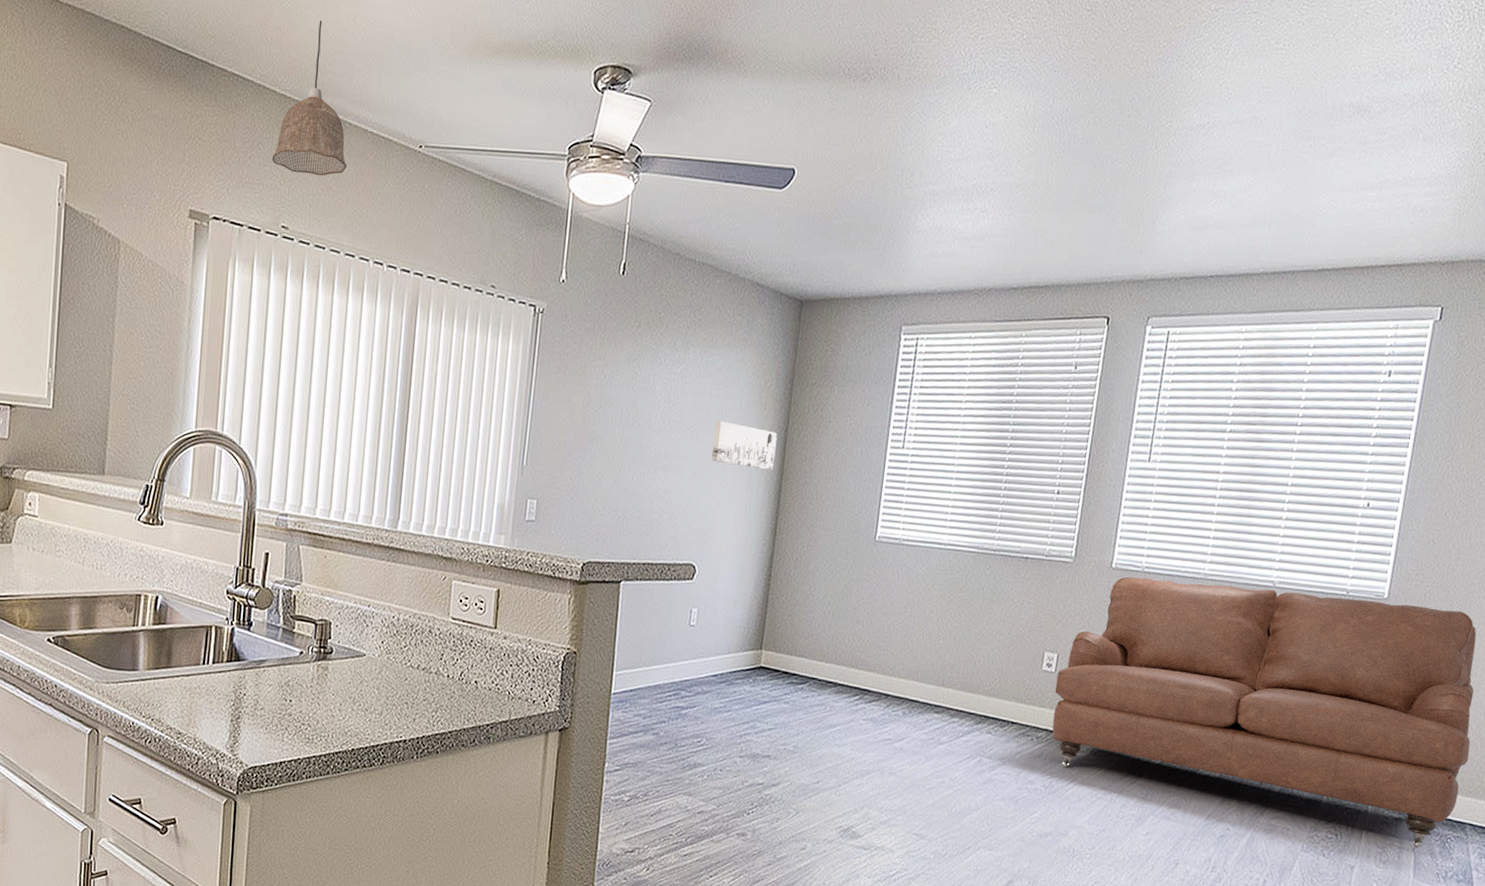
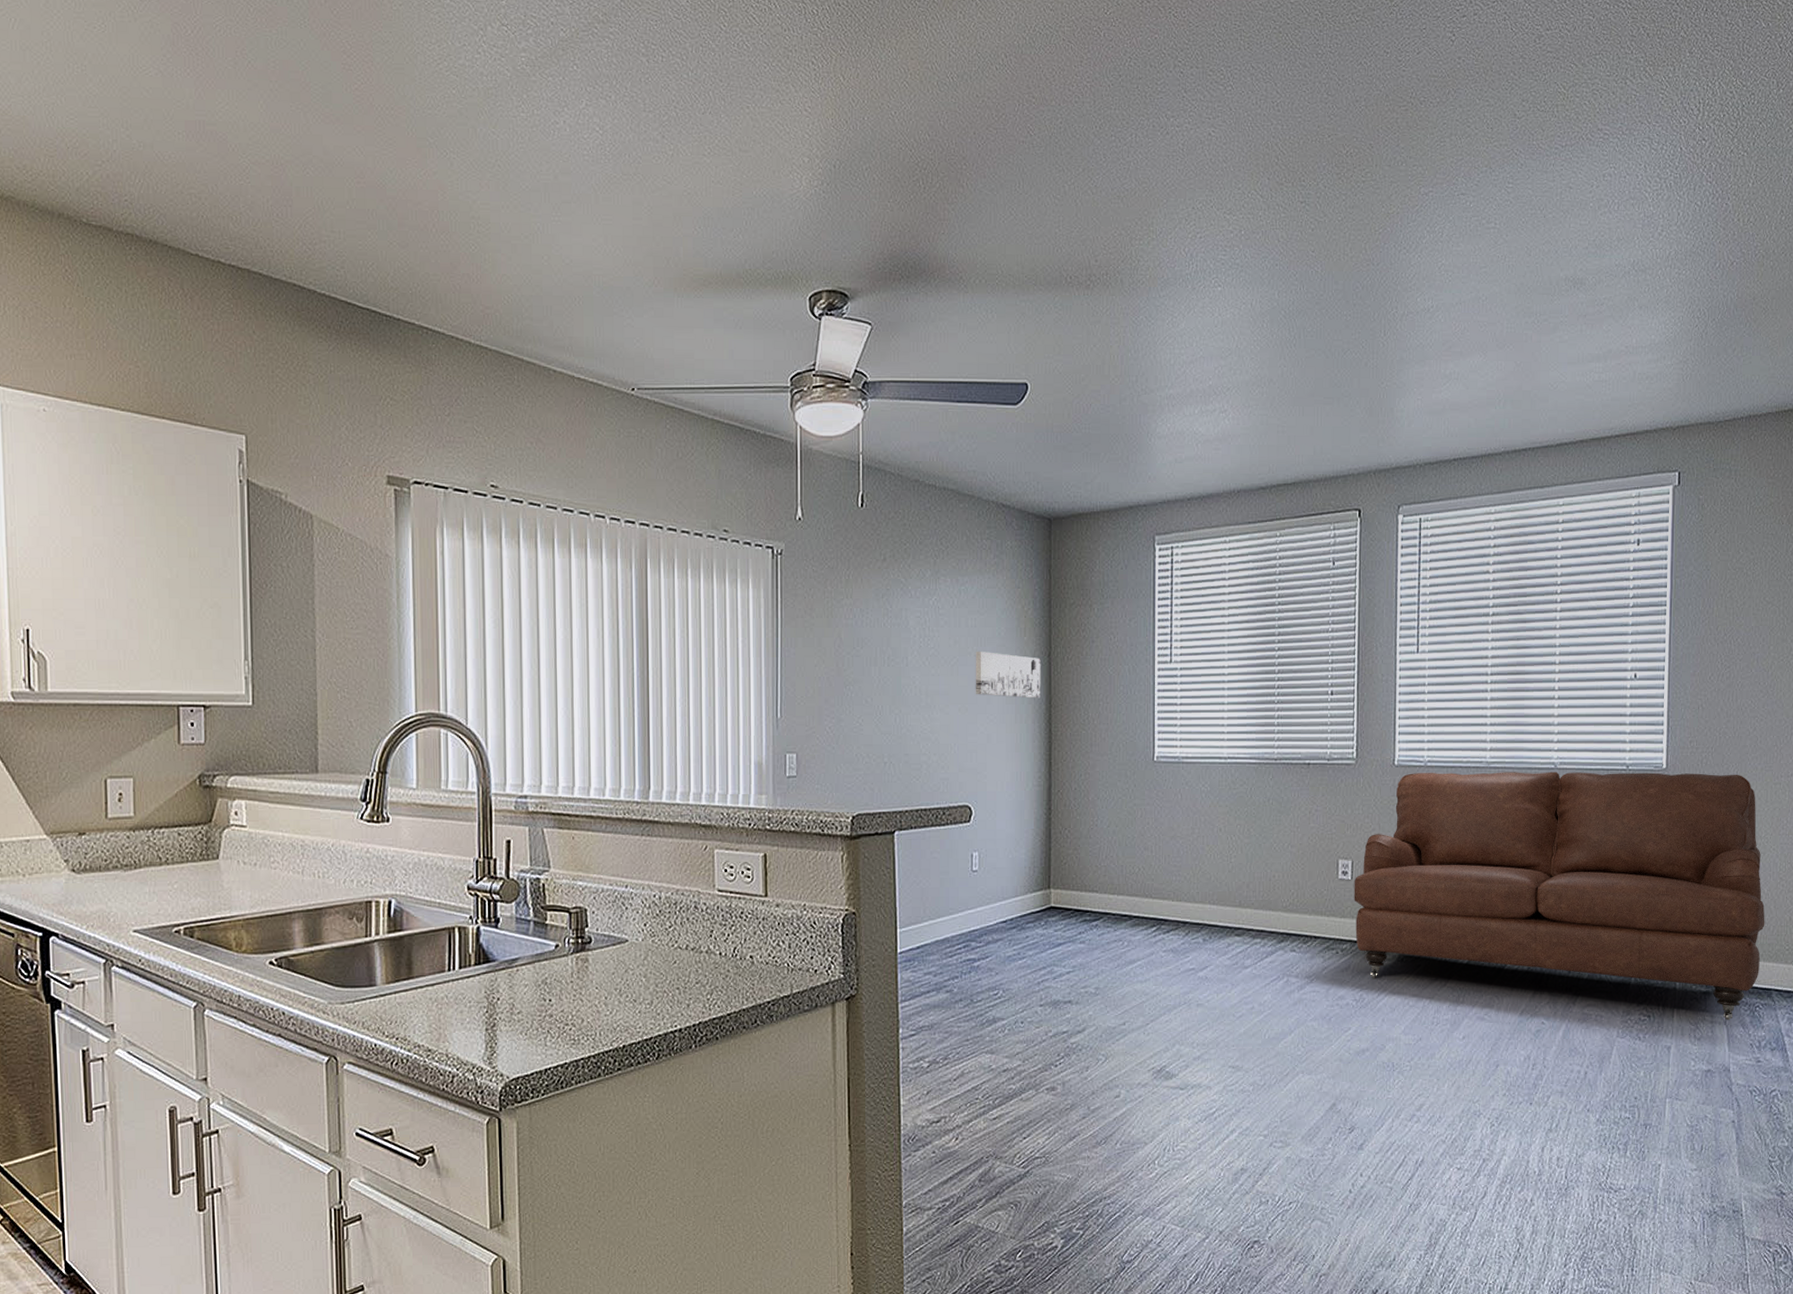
pendant lamp: present [272,20,348,176] -> none [472,264,556,429]

